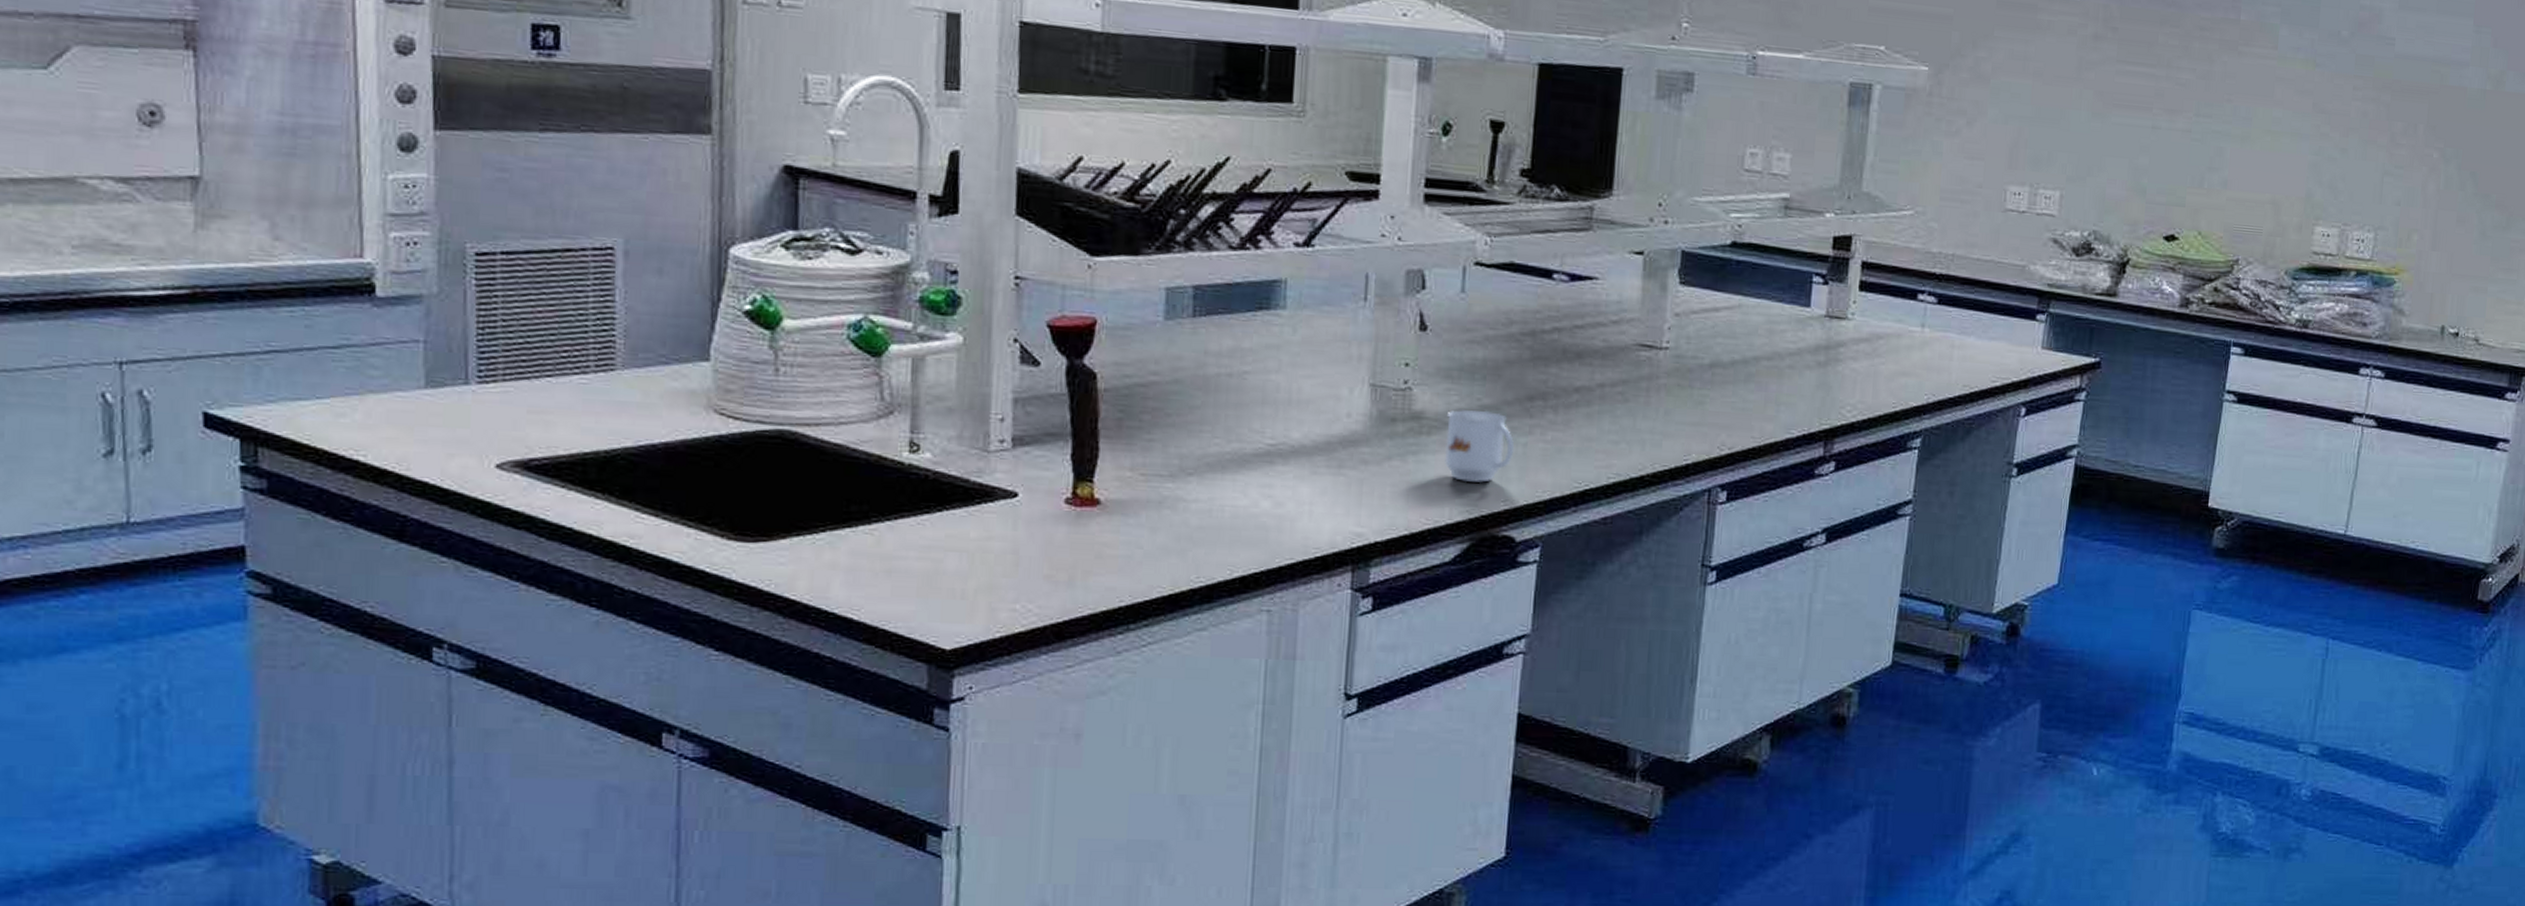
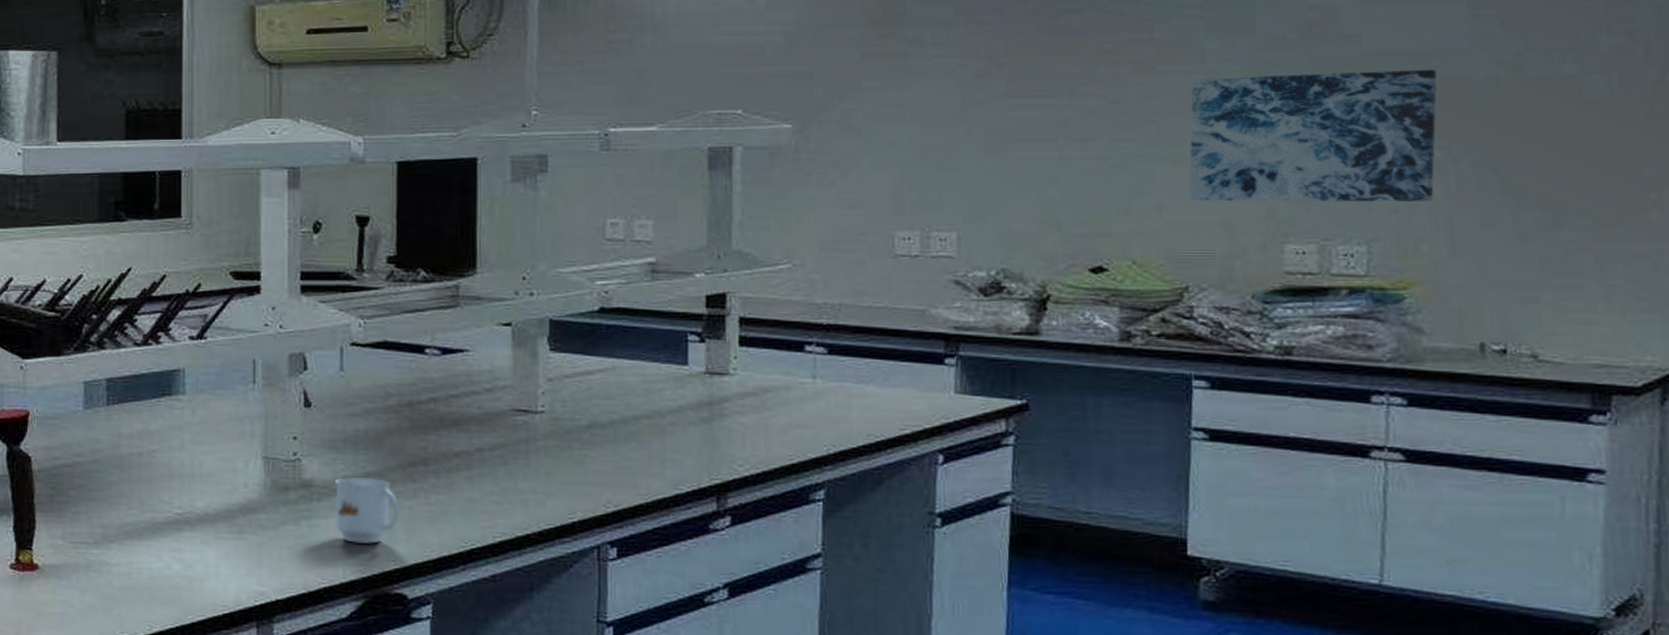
wall art: none [2249,62,2445,197] -> present [1188,69,1437,202]

